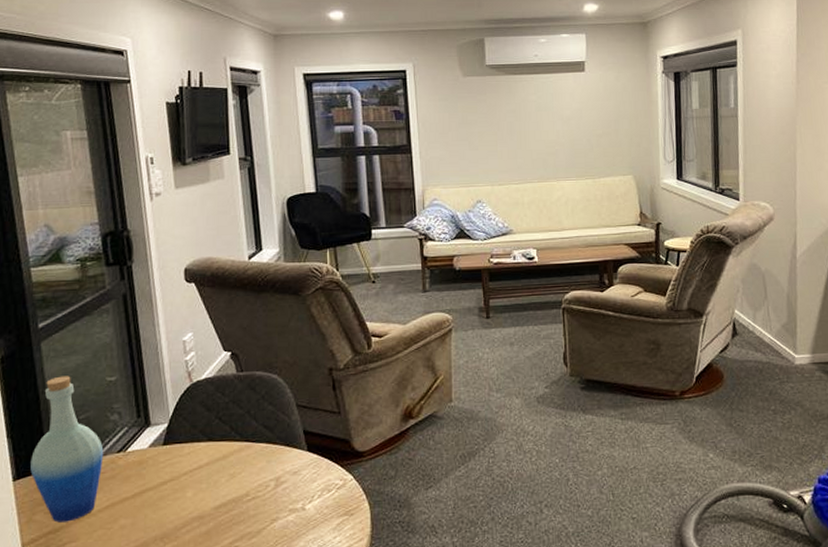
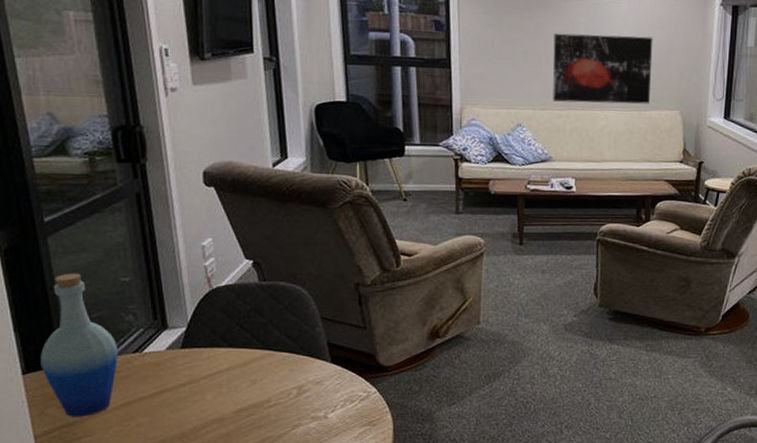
wall art: none [506,108,603,176] -> present [553,33,653,104]

